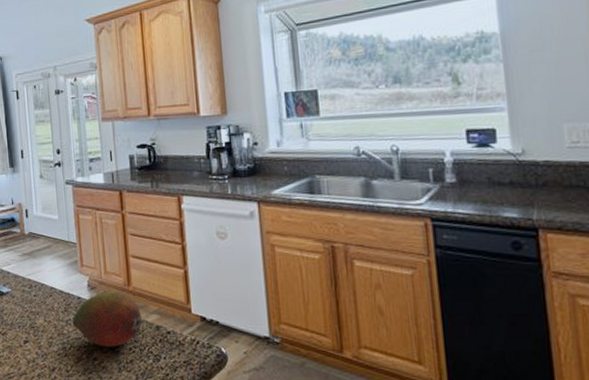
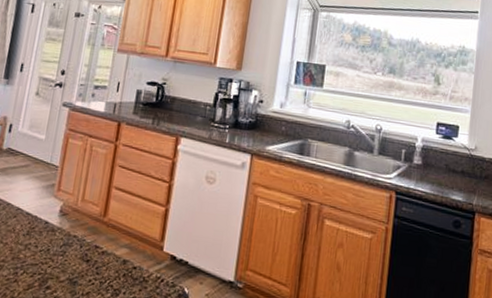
fruit: present [72,292,142,347] -> none [32,219,111,277]

